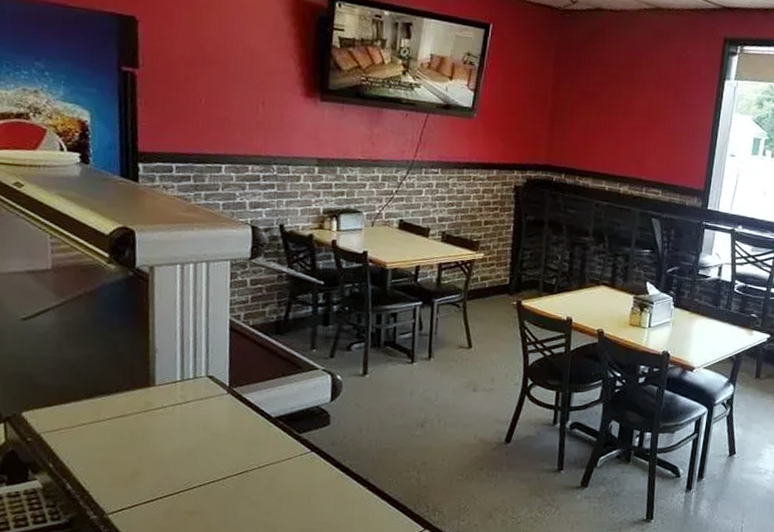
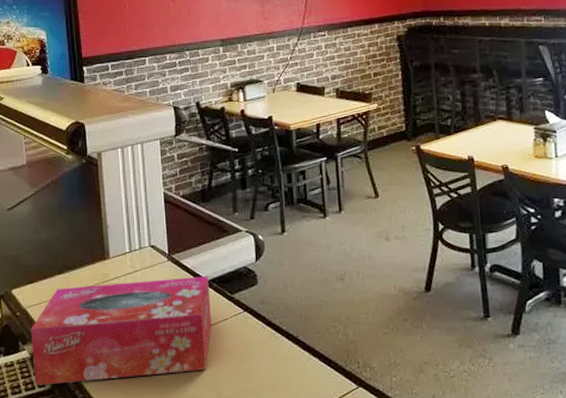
tissue box: none [45,412,275,518] -> present [31,276,212,385]

